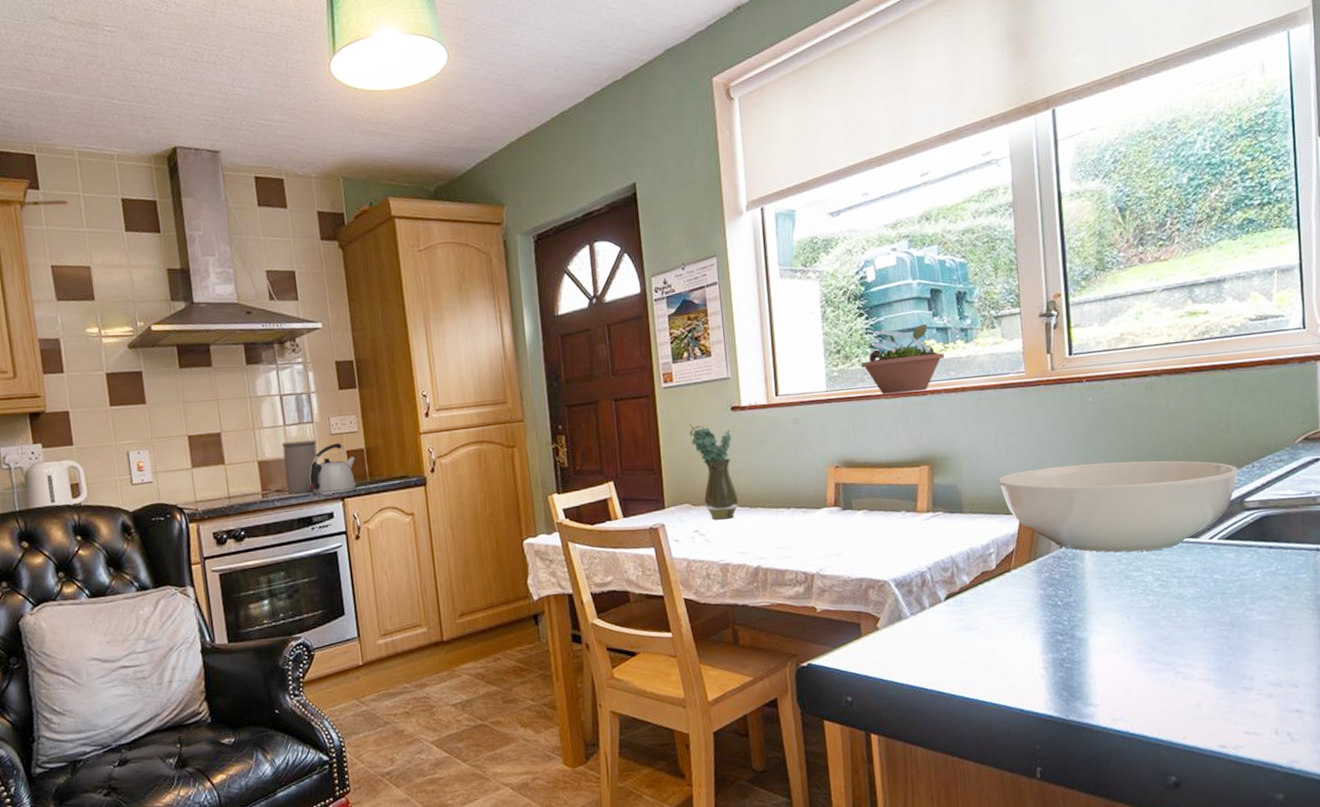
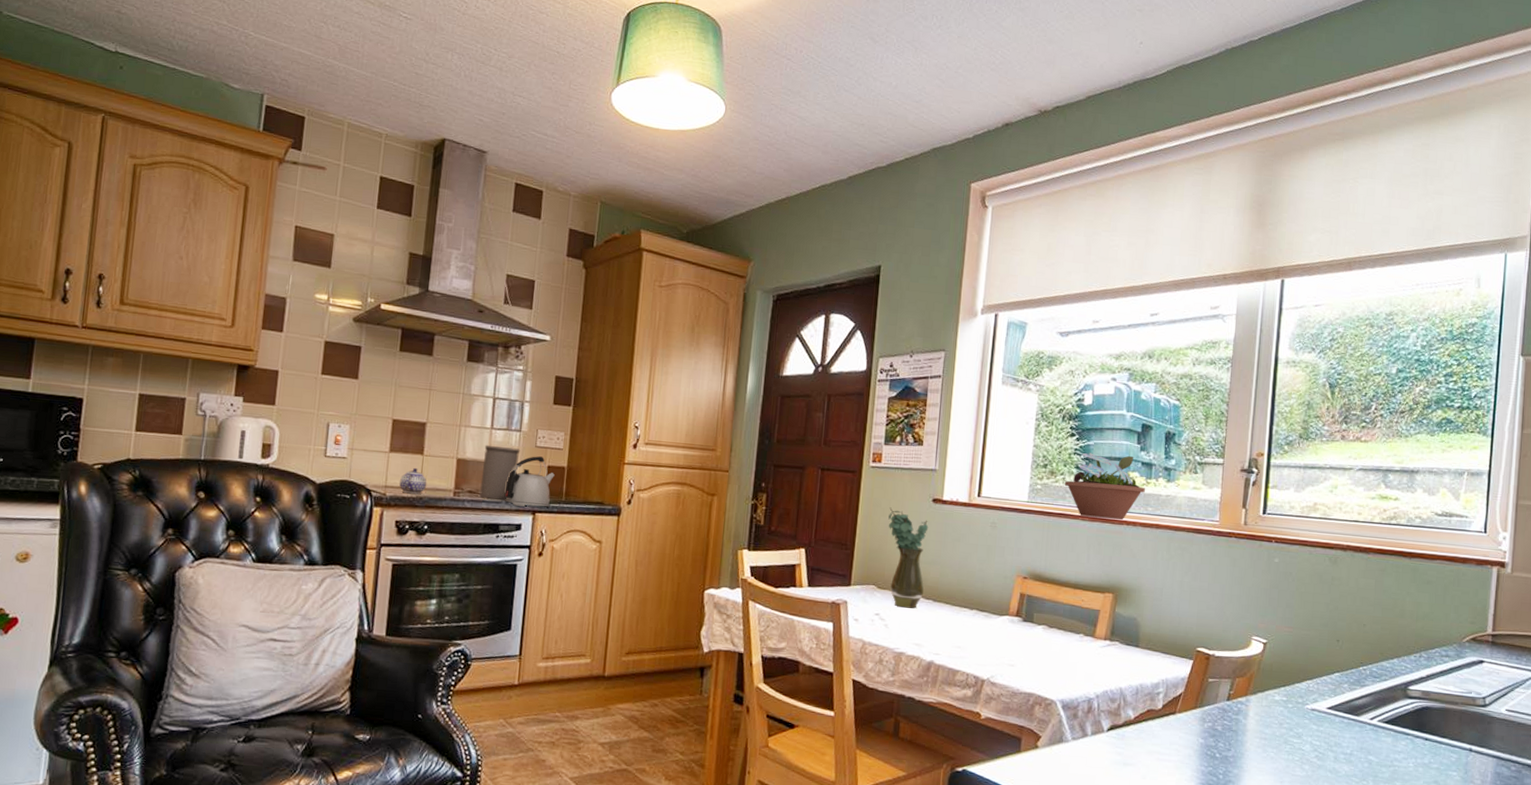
teapot: none [207,478,235,505] -> present [399,467,428,495]
bowl: present [997,460,1239,553] -> none [1176,617,1407,721]

